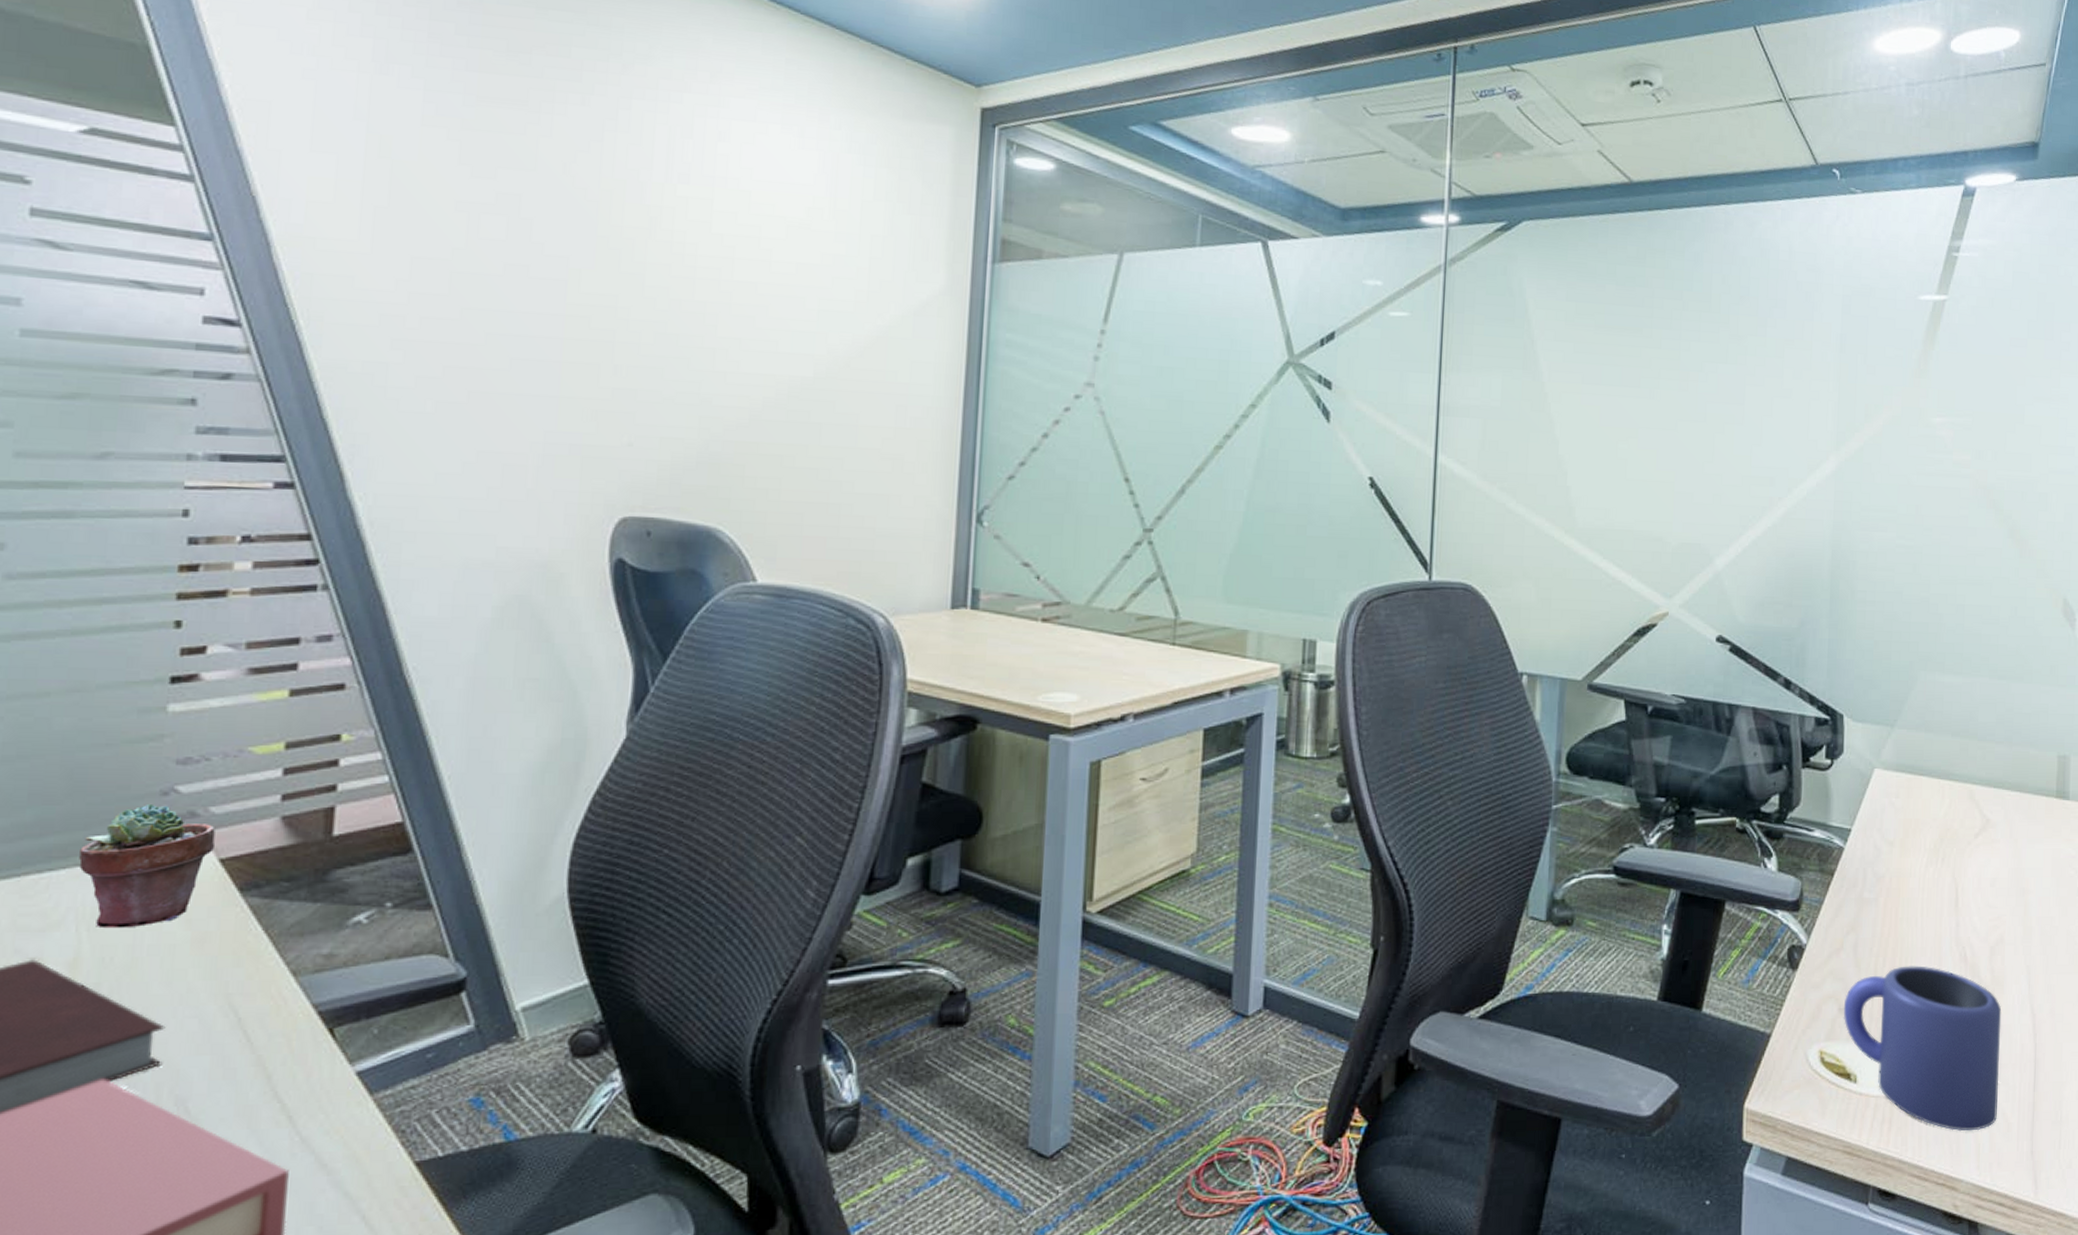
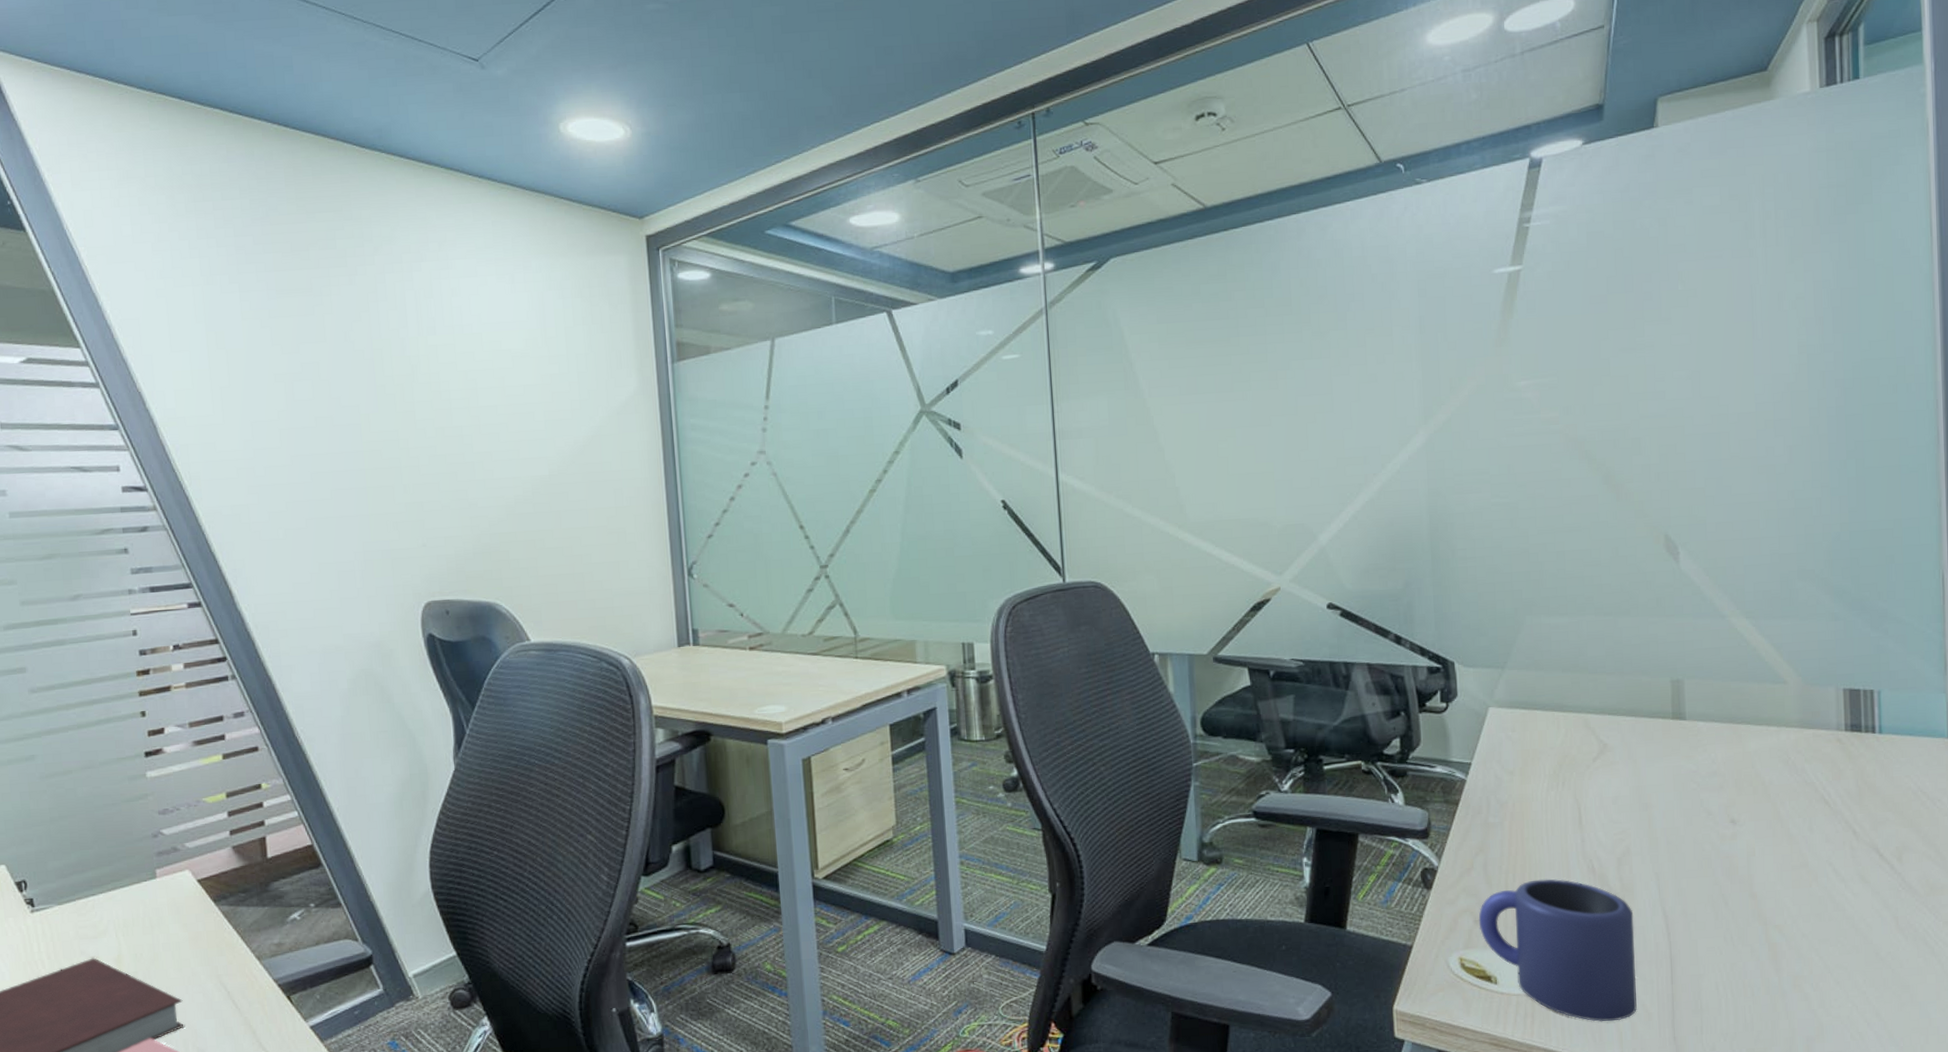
potted succulent: present [79,803,216,929] -> none [109,843,193,934]

